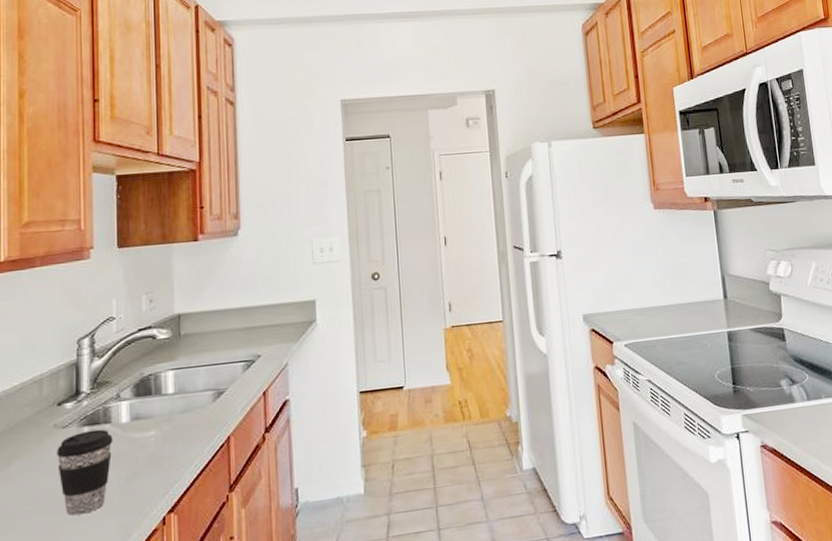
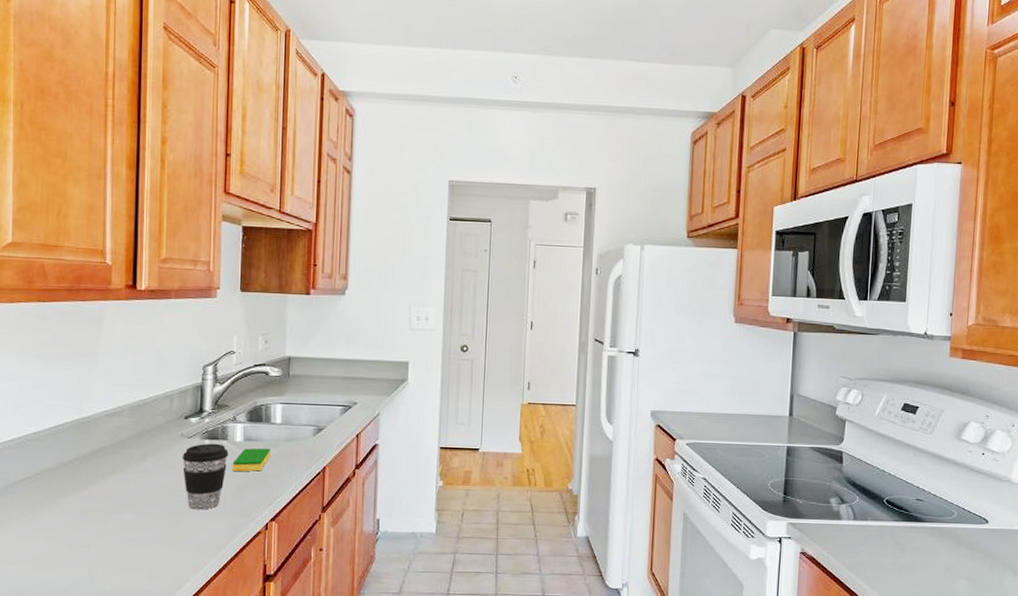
dish sponge: none [118,424,165,460] -> present [232,448,271,472]

